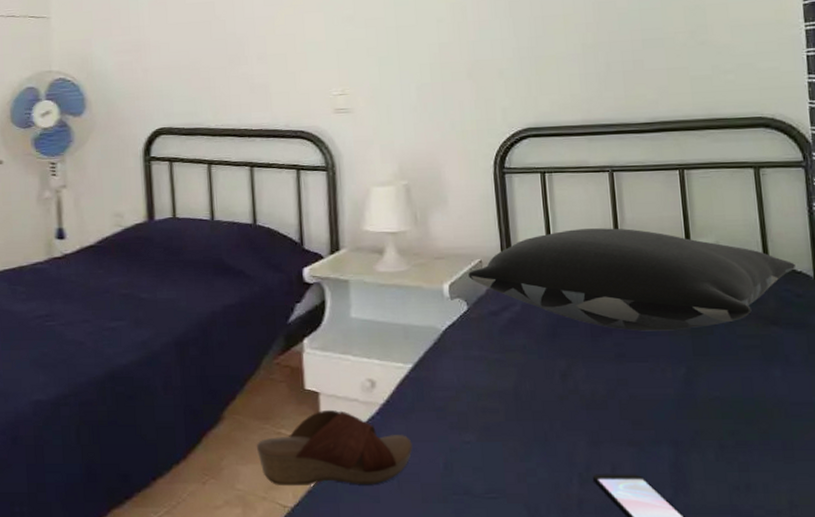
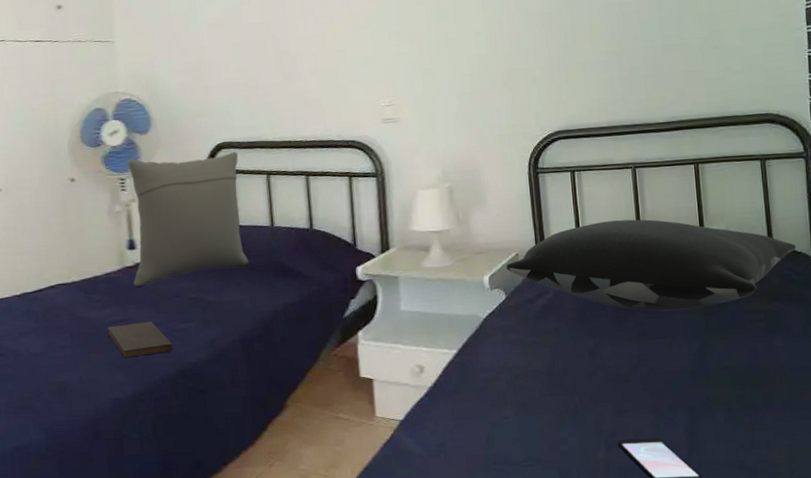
book: none [32,318,102,357] -> present [108,321,174,358]
pillow: none [60,138,187,279] -> present [128,152,250,287]
sandal: present [256,409,413,487] -> none [317,394,458,465]

